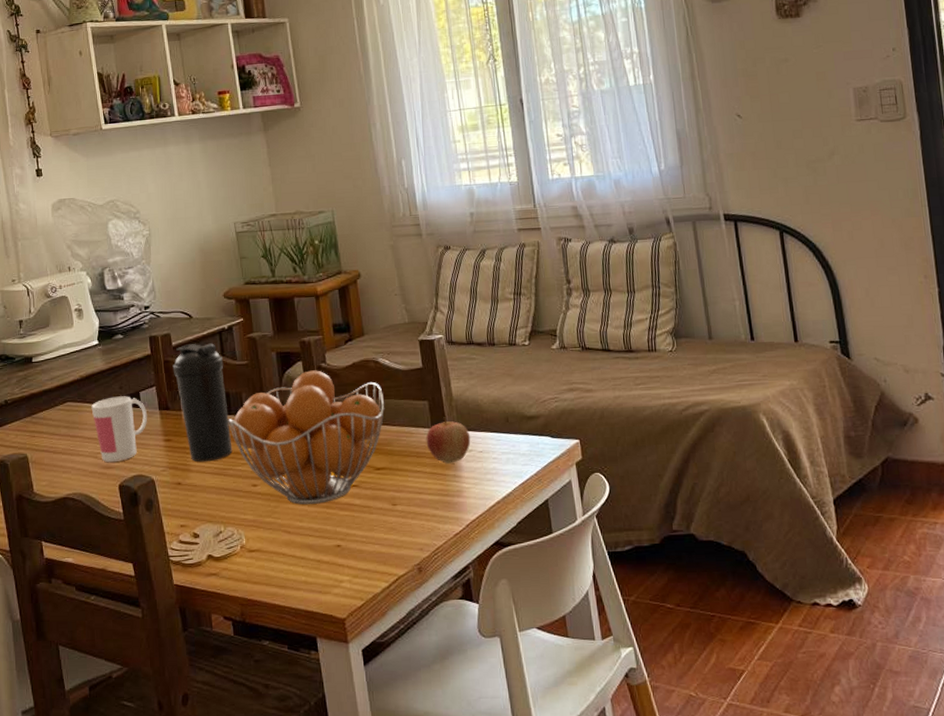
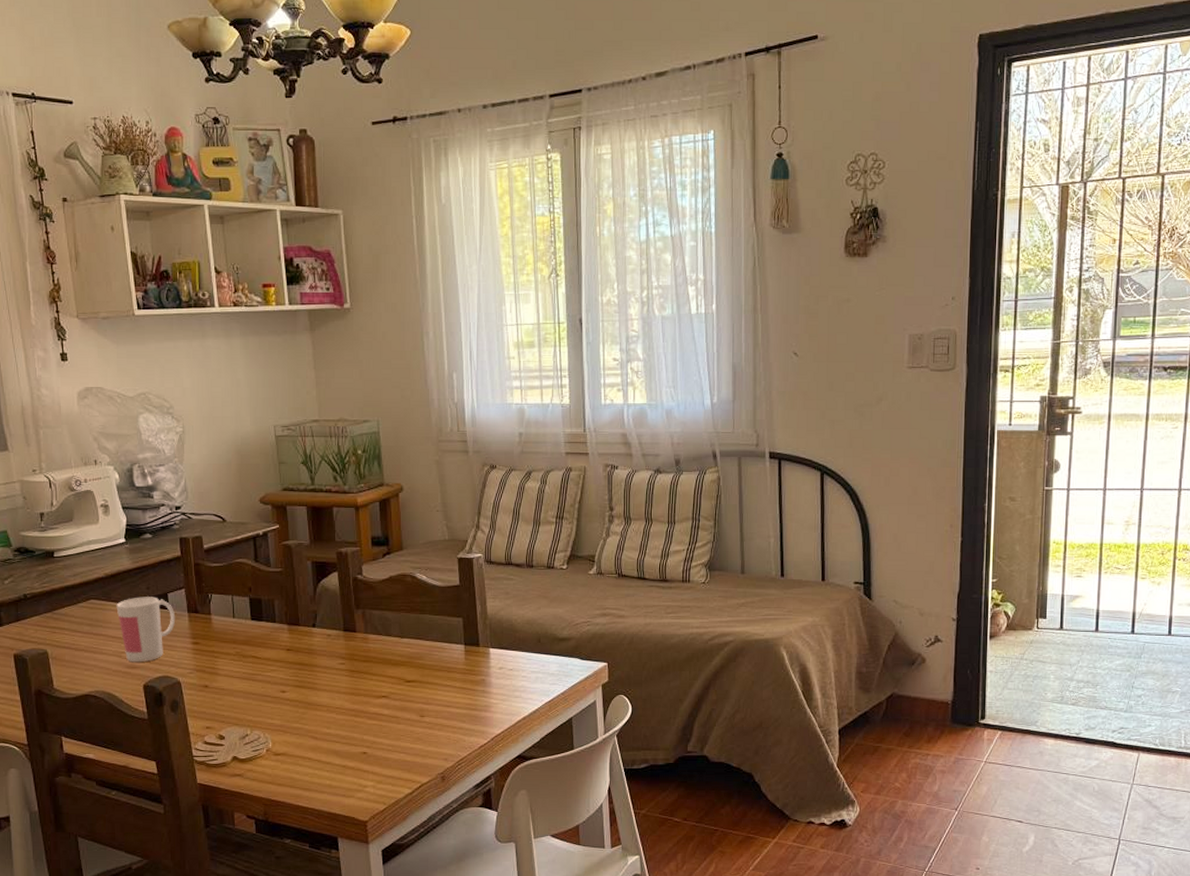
water bottle: present [172,343,233,462] -> none [203,548,262,667]
fruit basket: present [228,370,385,505] -> none [259,581,419,712]
apple: present [426,417,471,464] -> none [458,634,502,679]

